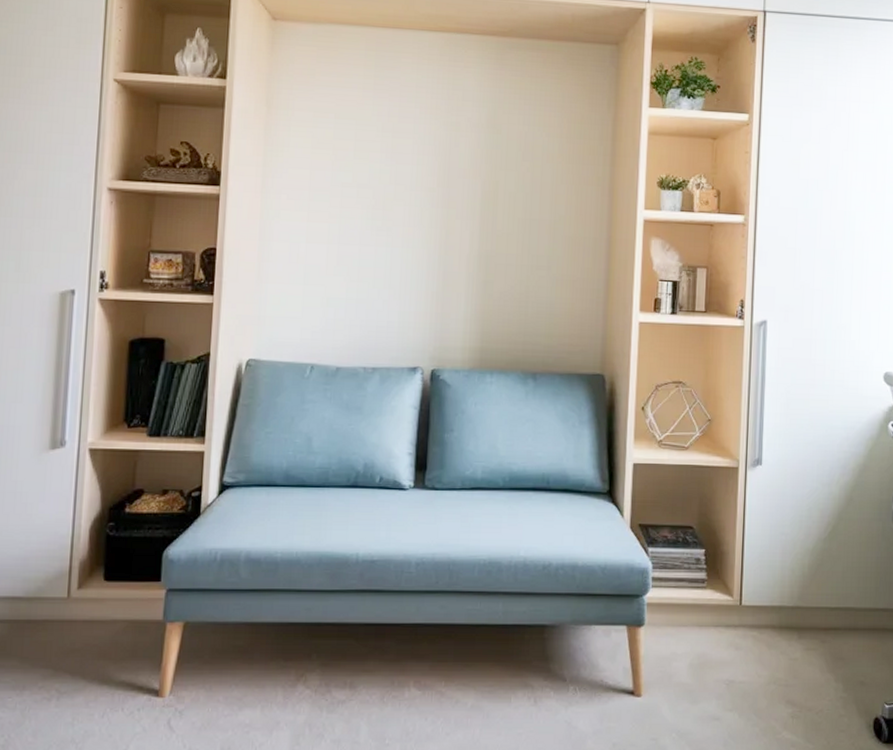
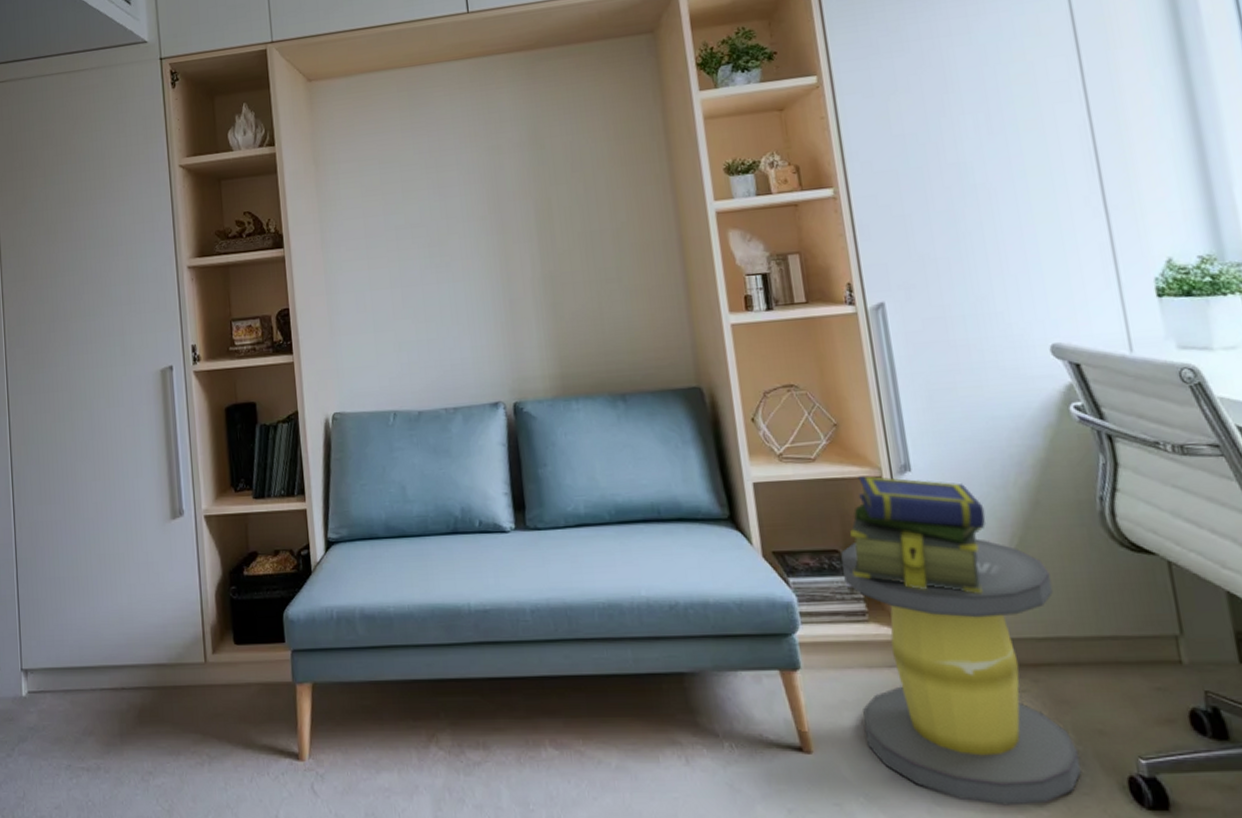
stool: none [686,521,849,740] -> present [841,538,1082,806]
stack of books: none [701,465,812,570] -> present [850,476,986,594]

